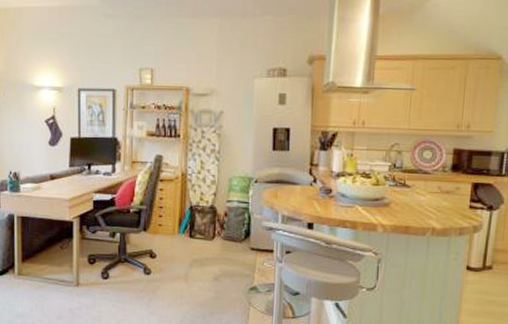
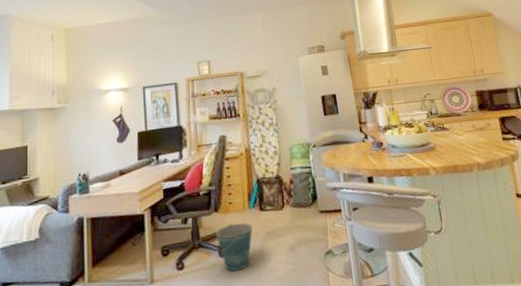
bucket: none [142,245,180,290] -> present [216,223,253,272]

